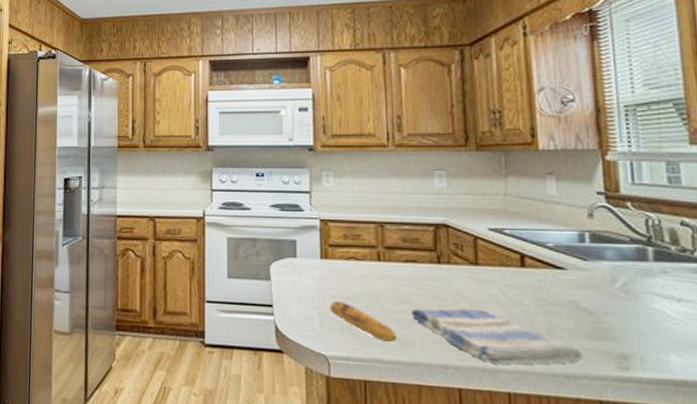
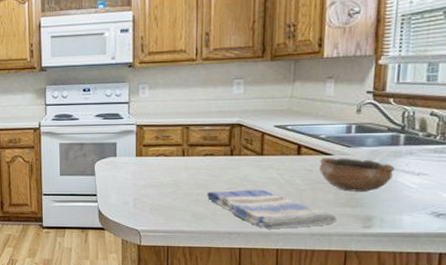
banana: present [329,301,397,343] -> none [142,189,194,218]
bowl: none [551,271,648,320] -> present [320,157,395,192]

